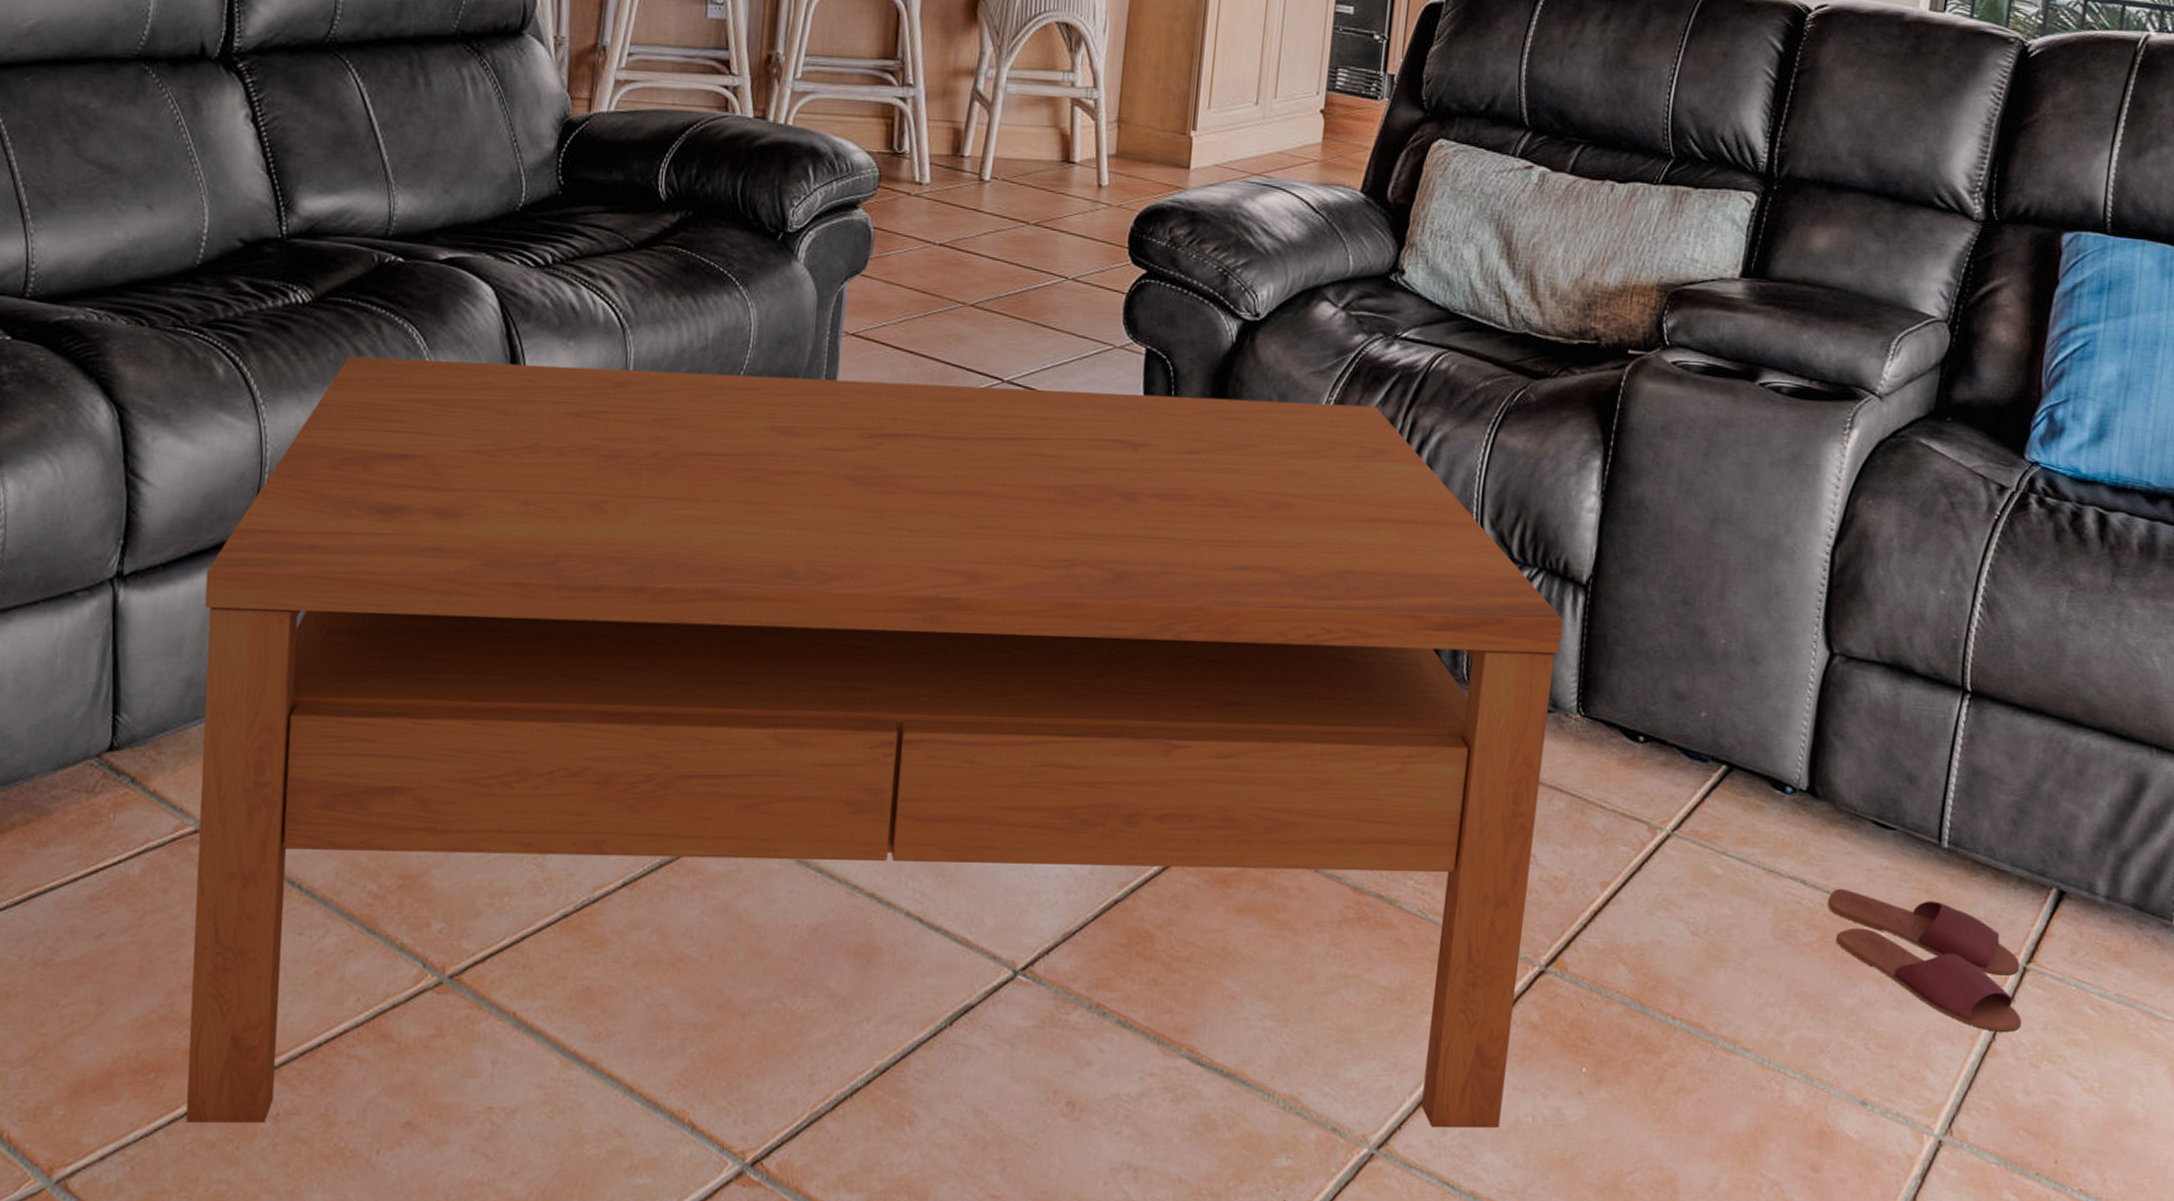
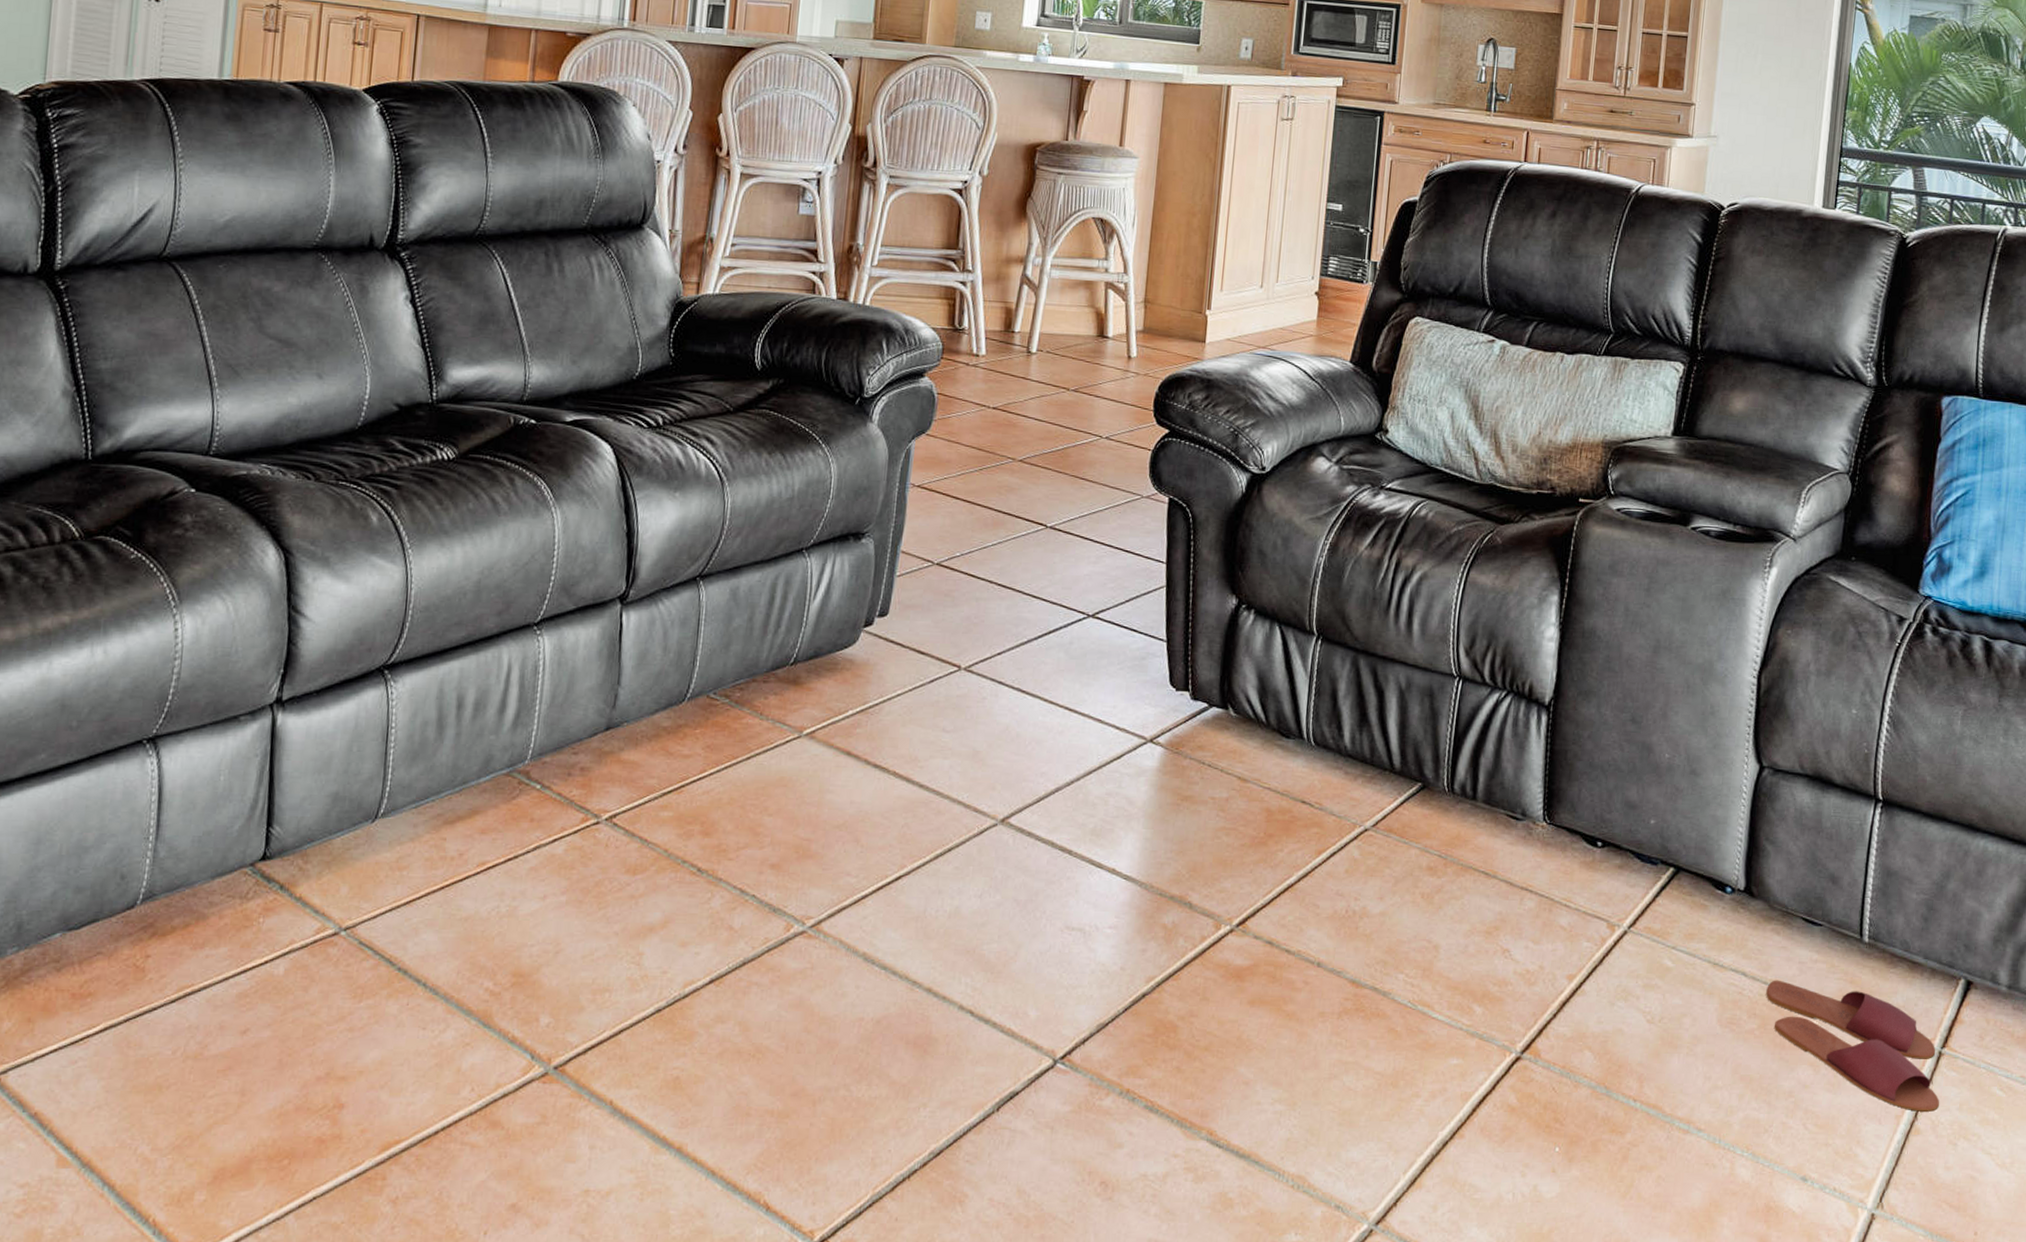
coffee table: present [186,357,1564,1129] -> none [314,506,1530,1206]

